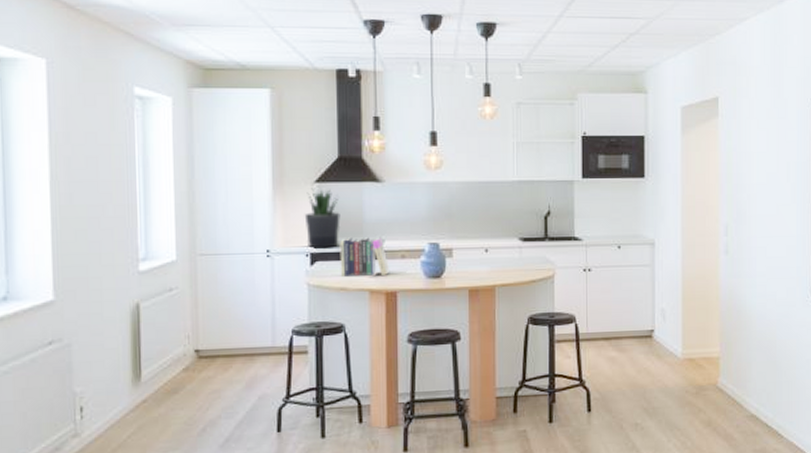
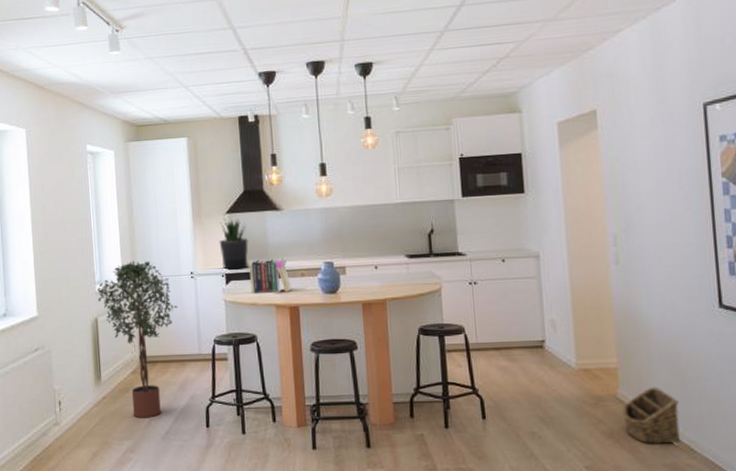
potted tree: none [139,234,248,425] -> present [96,260,178,418]
basket: none [721,375,771,431] -> present [622,386,680,444]

